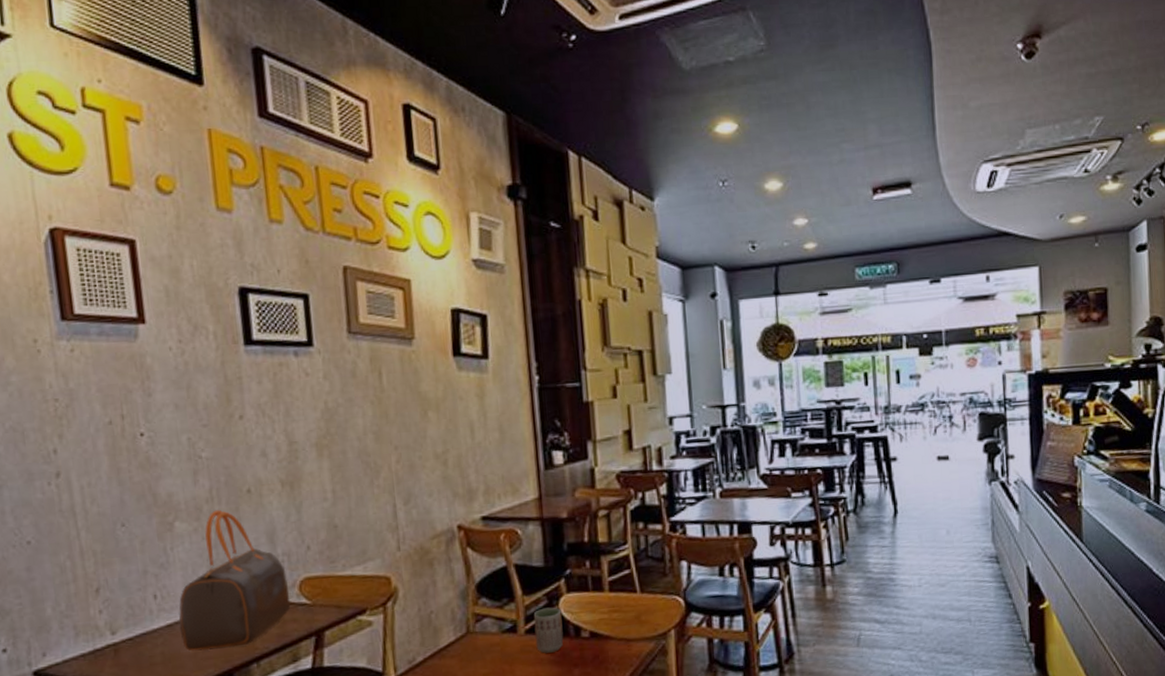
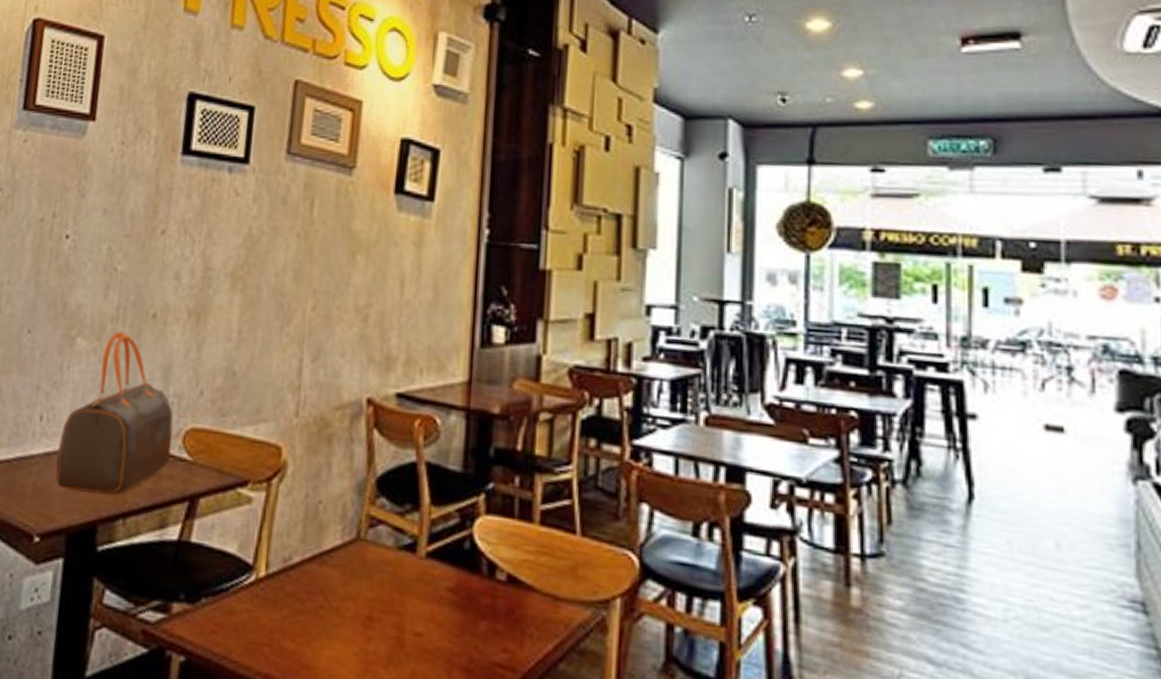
cup: present [533,607,564,653] -> none [437,527,475,591]

